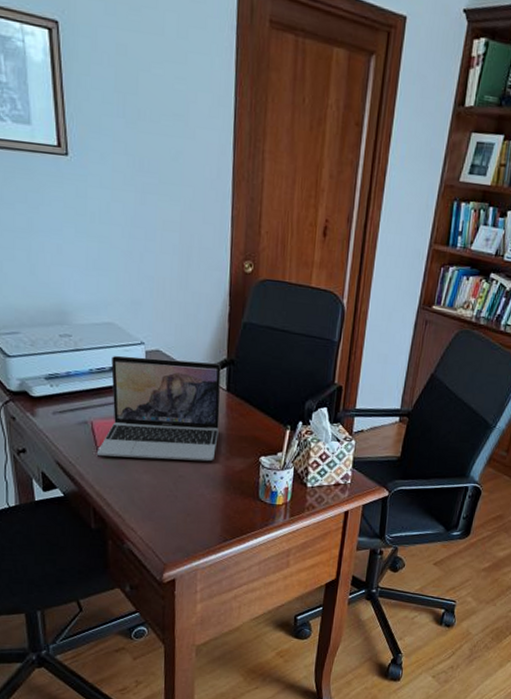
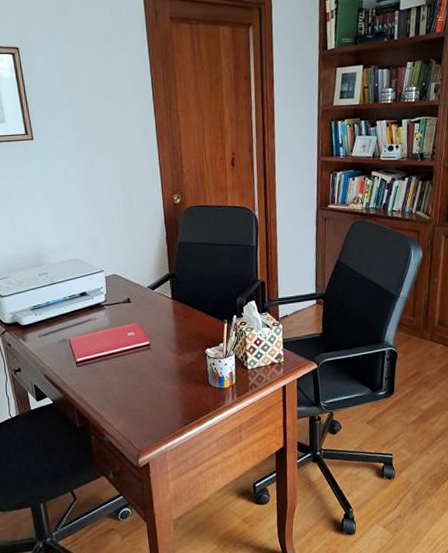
laptop: present [96,355,221,462] -> none [75,277,170,366]

